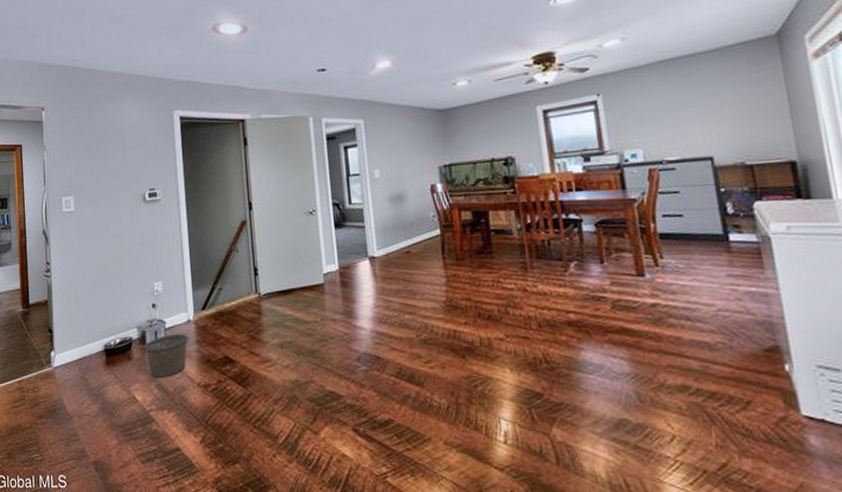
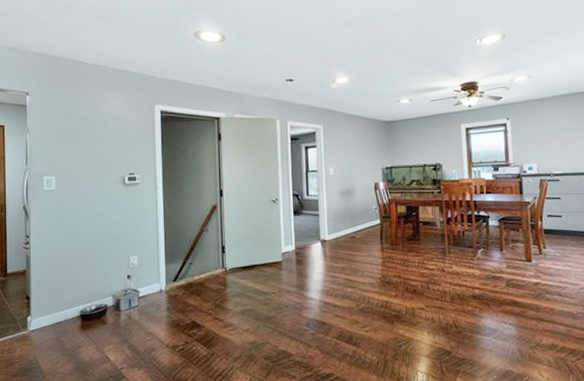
basket: present [143,333,188,378] -> none [118,301,159,340]

